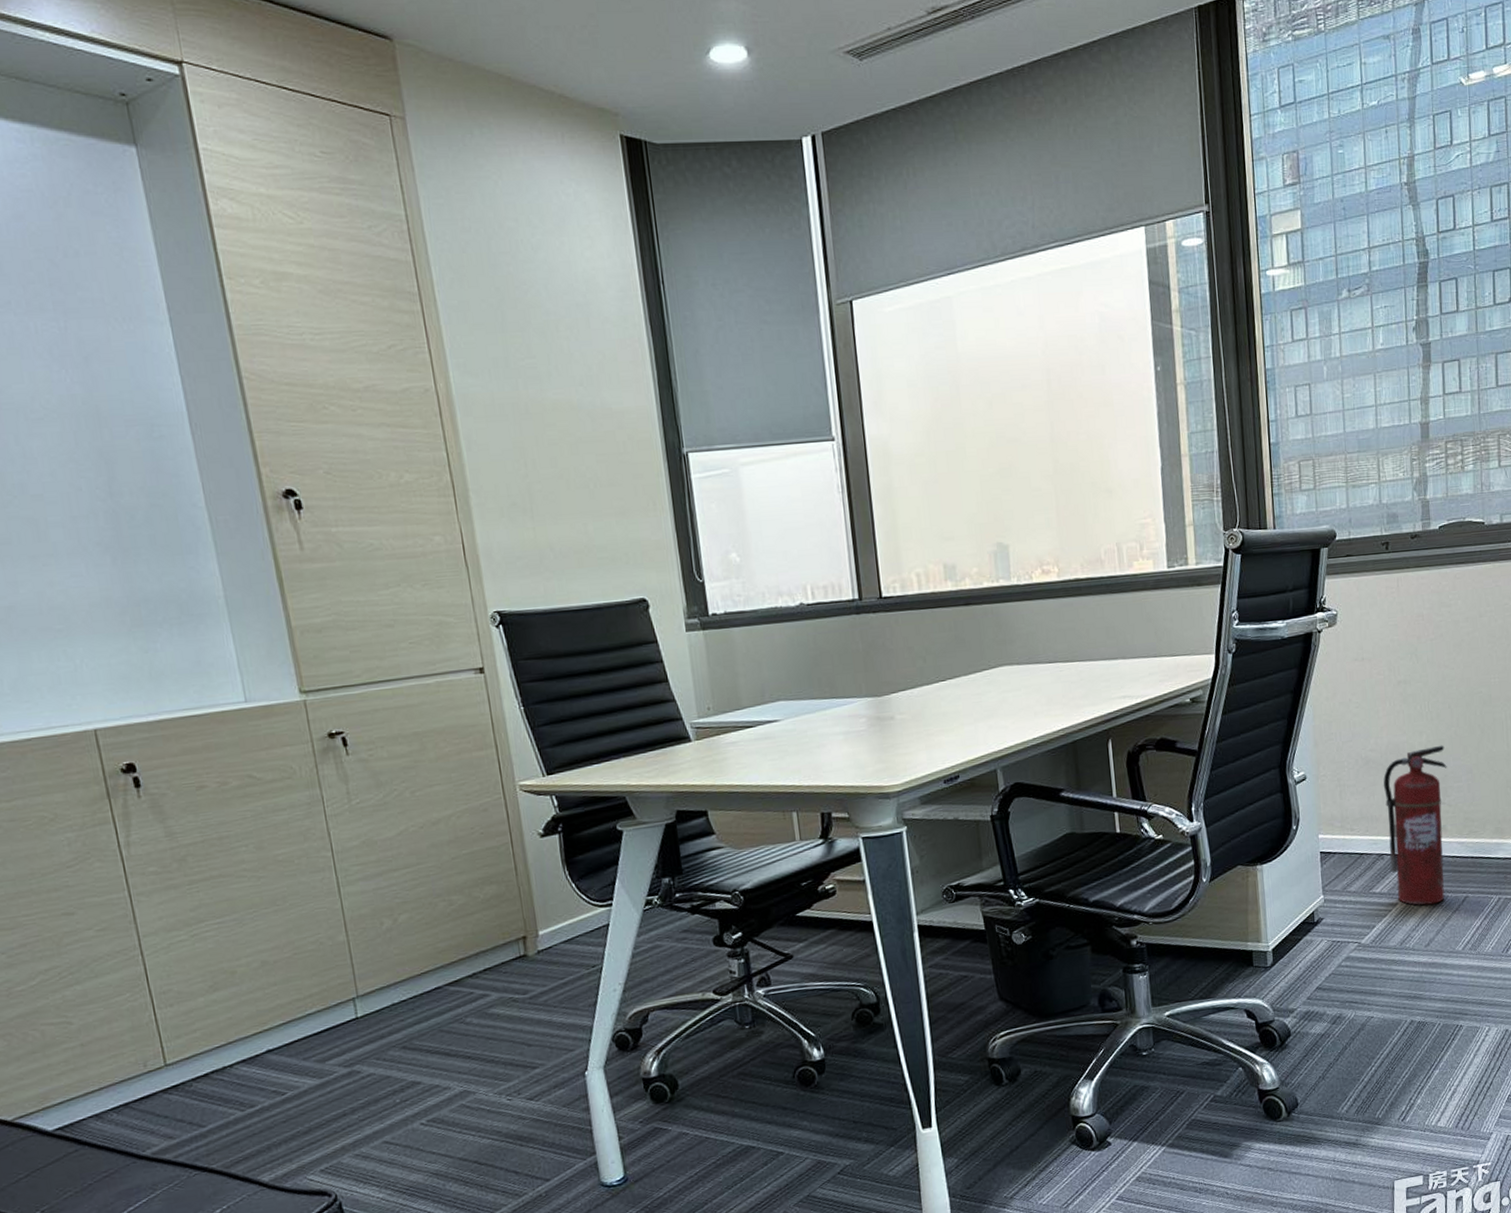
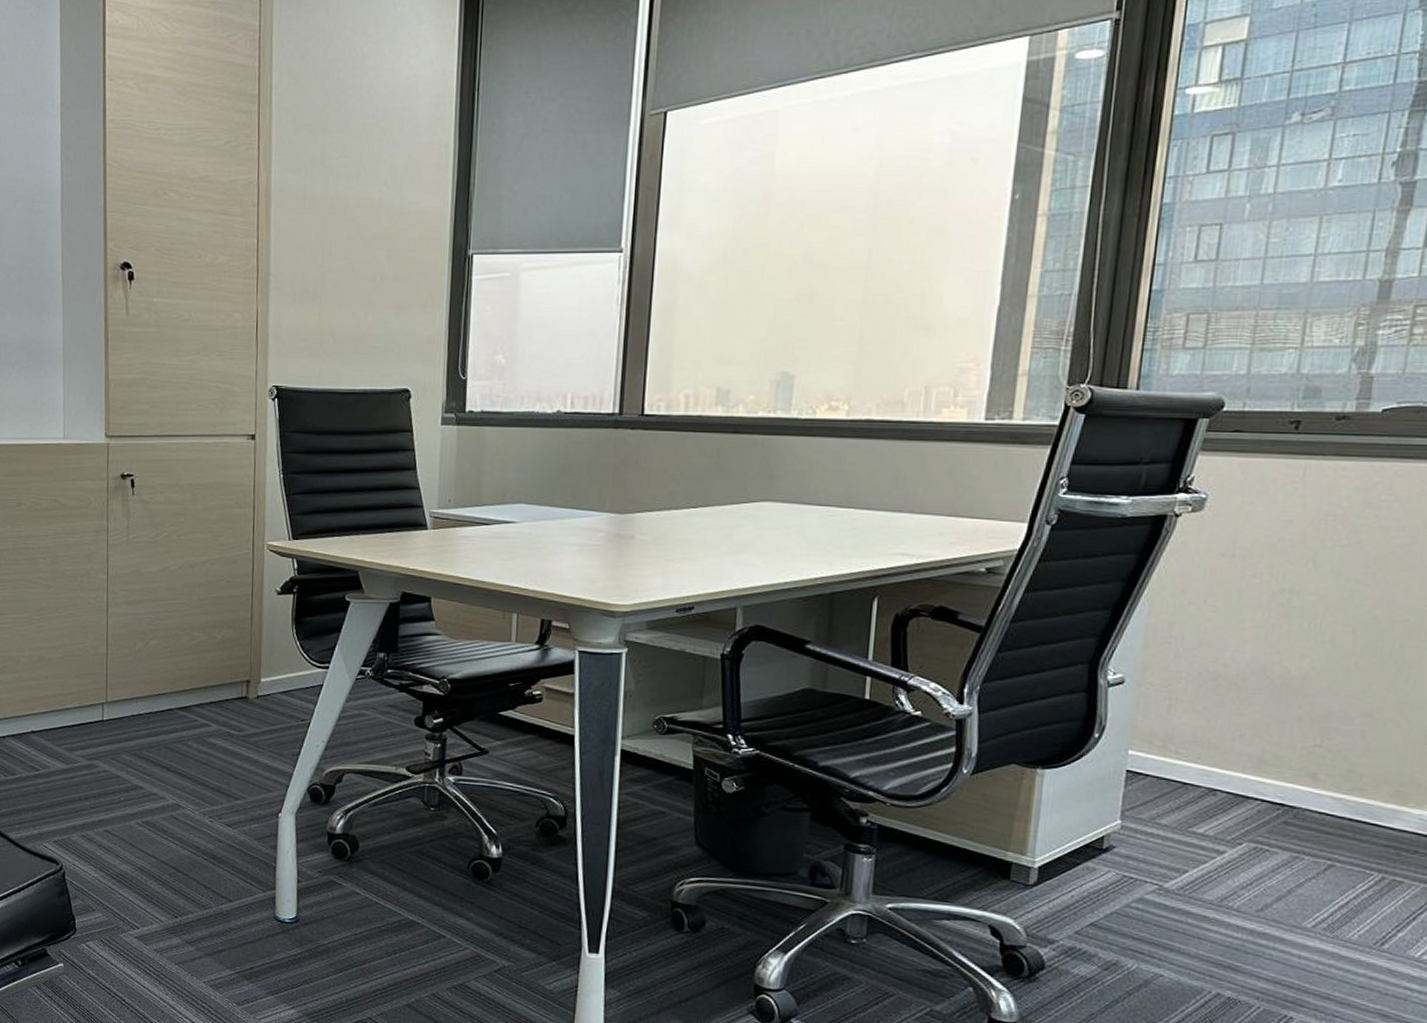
fire extinguisher: present [1383,745,1447,906] -> none [1223,675,1336,864]

